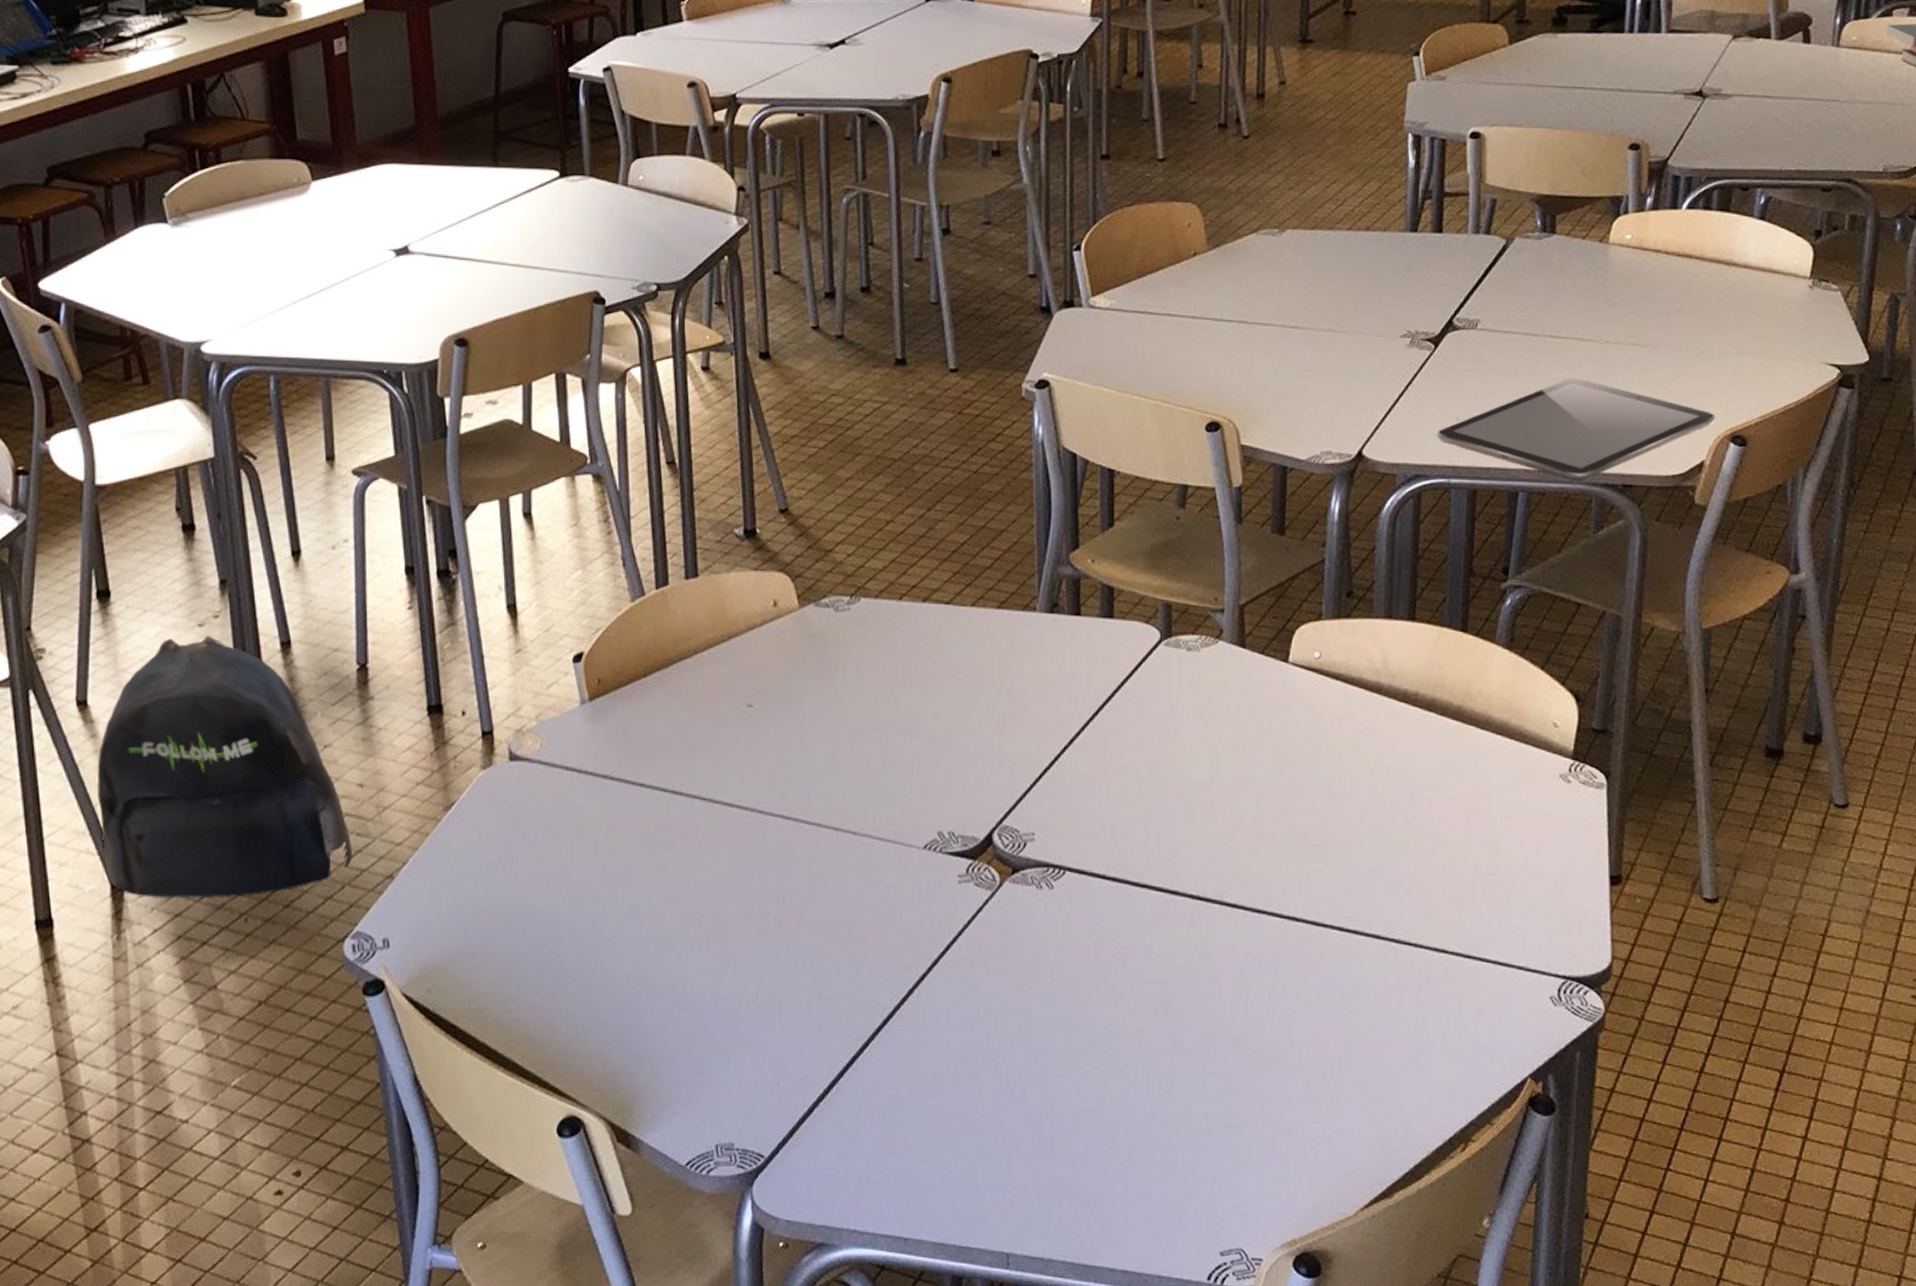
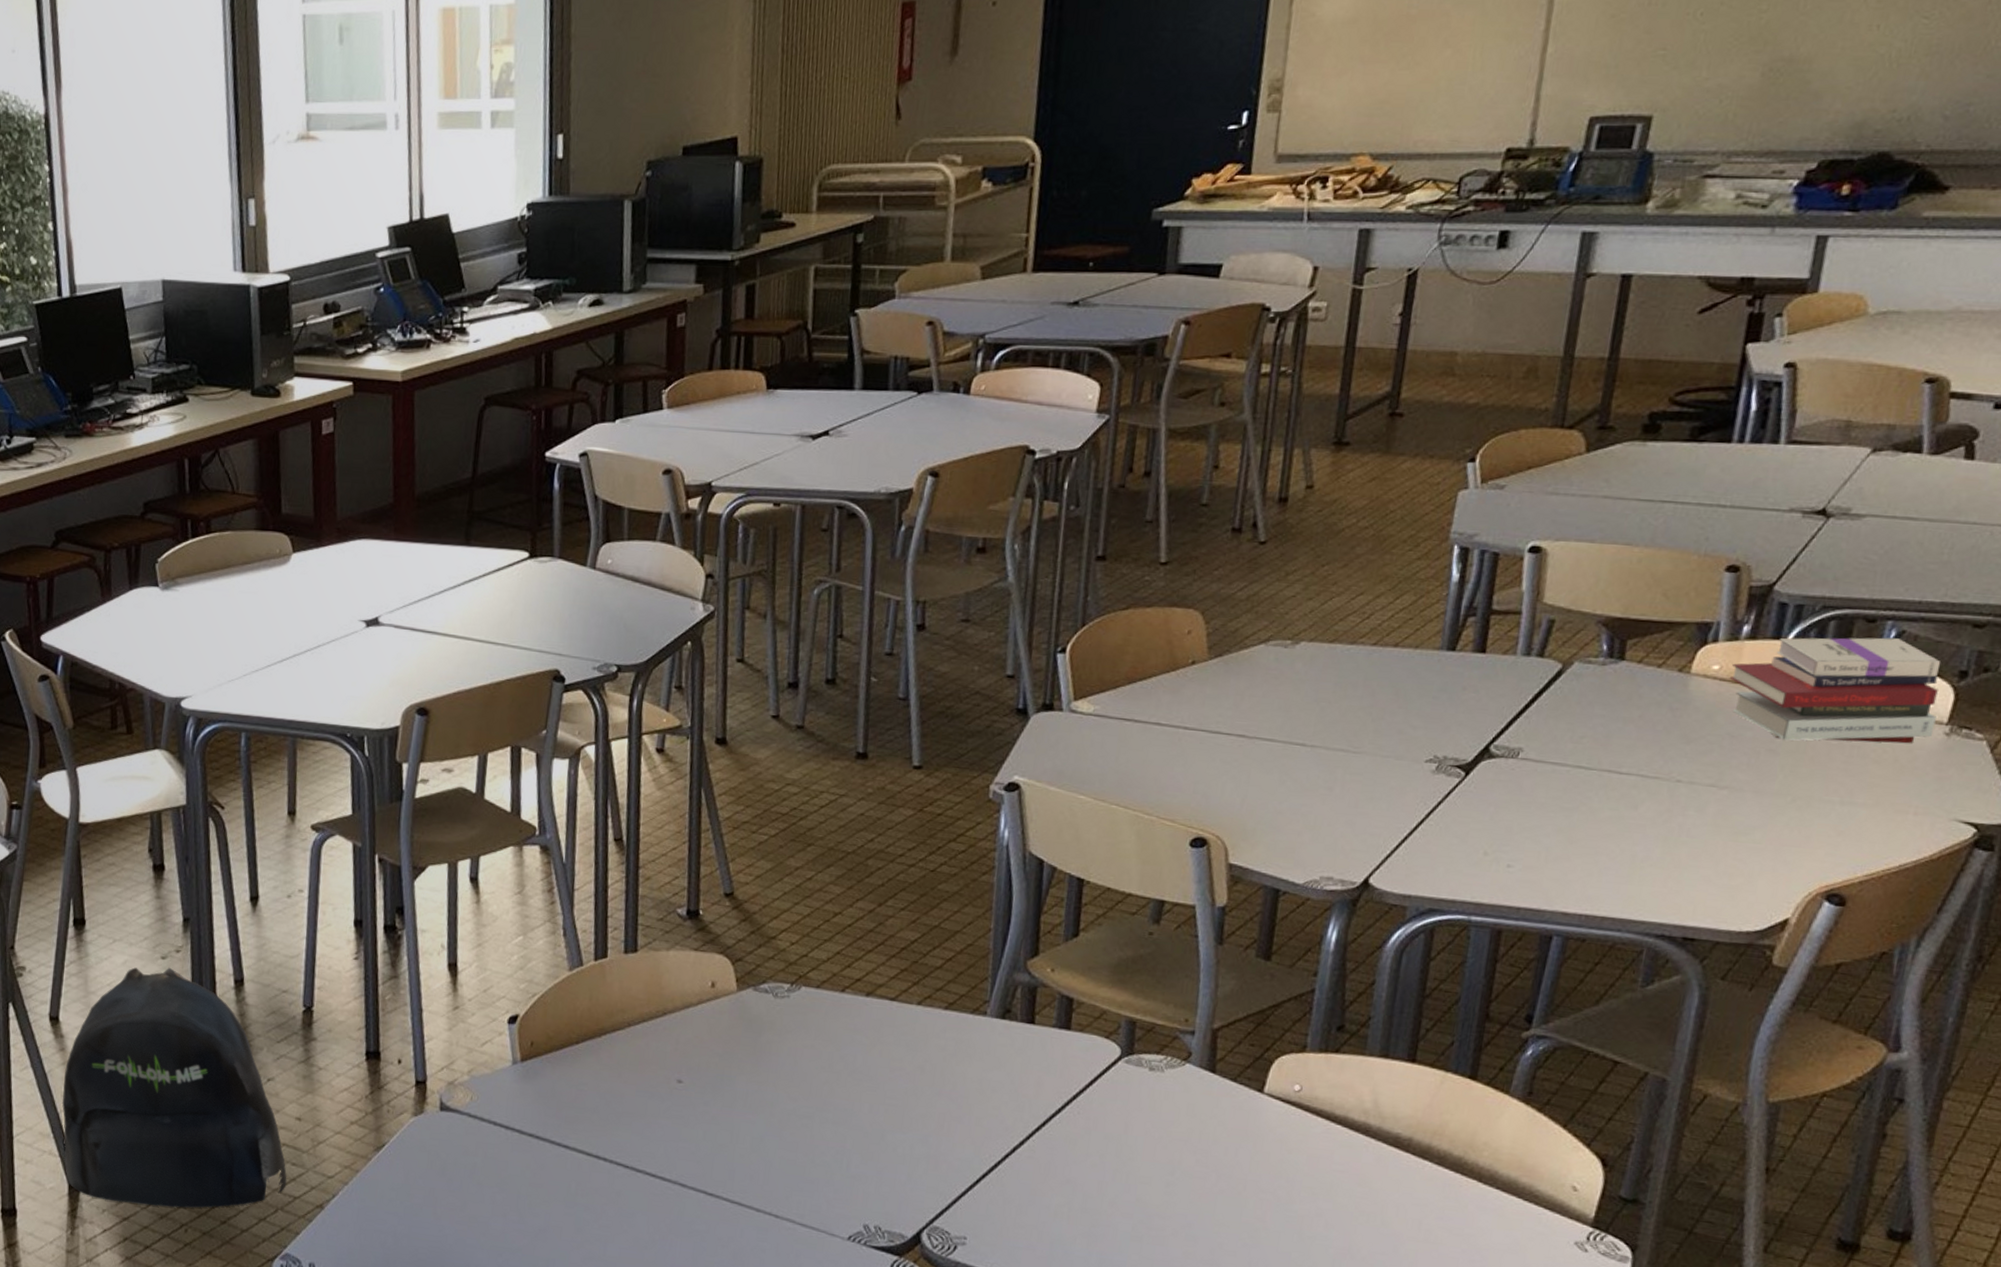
tablet: present [1437,377,1715,481] -> none [1459,817,1808,930]
books: none [1640,203,1801,300] -> present [1729,637,1941,743]

